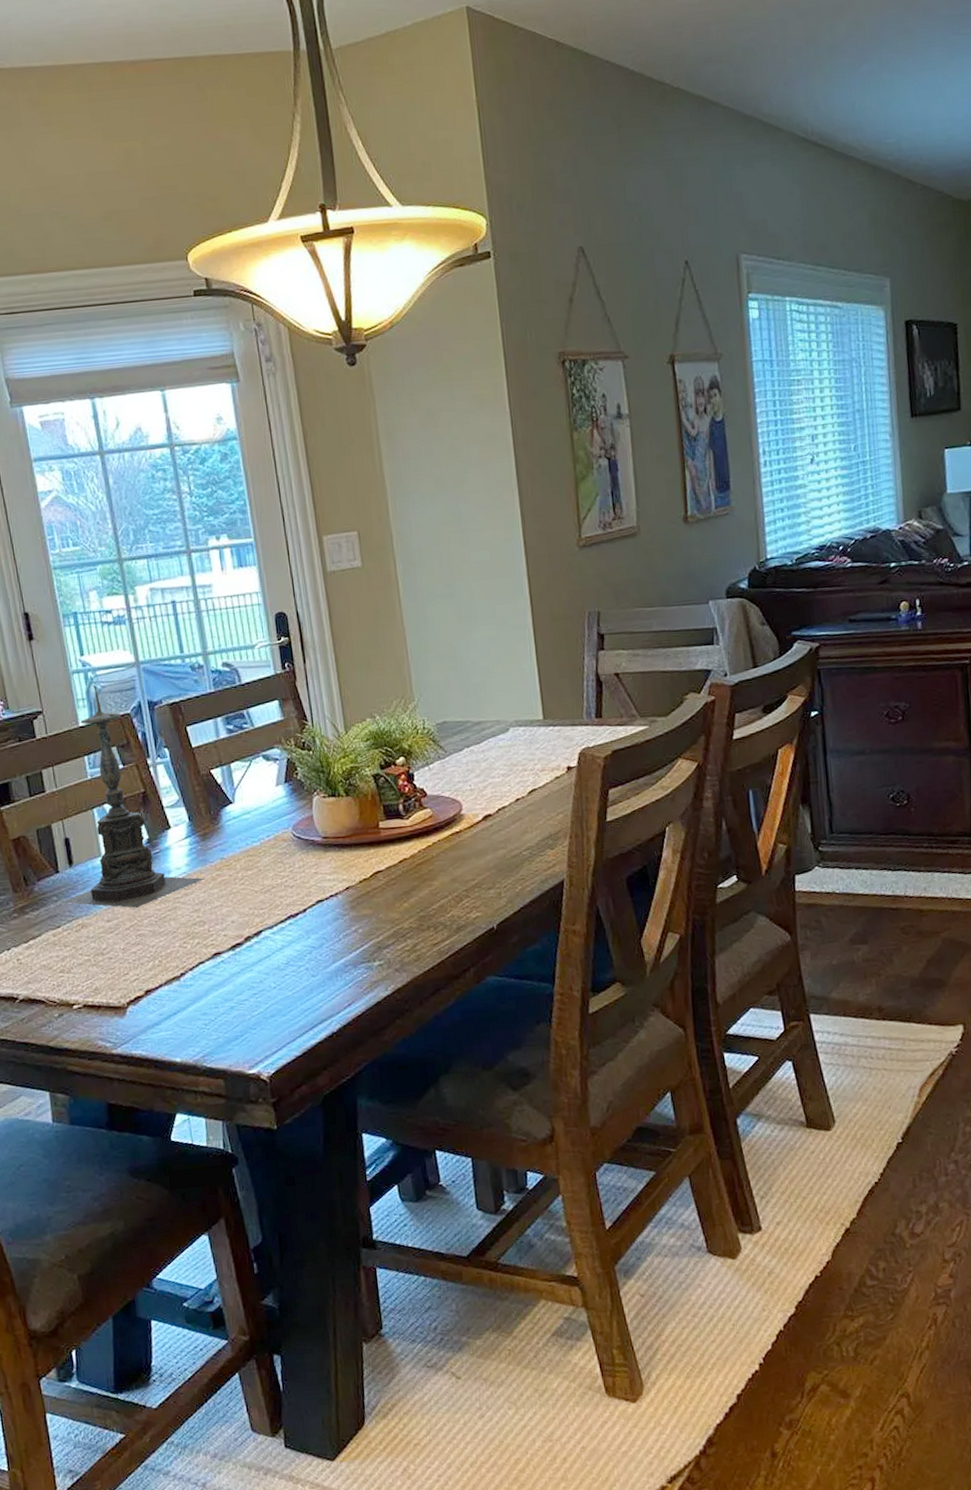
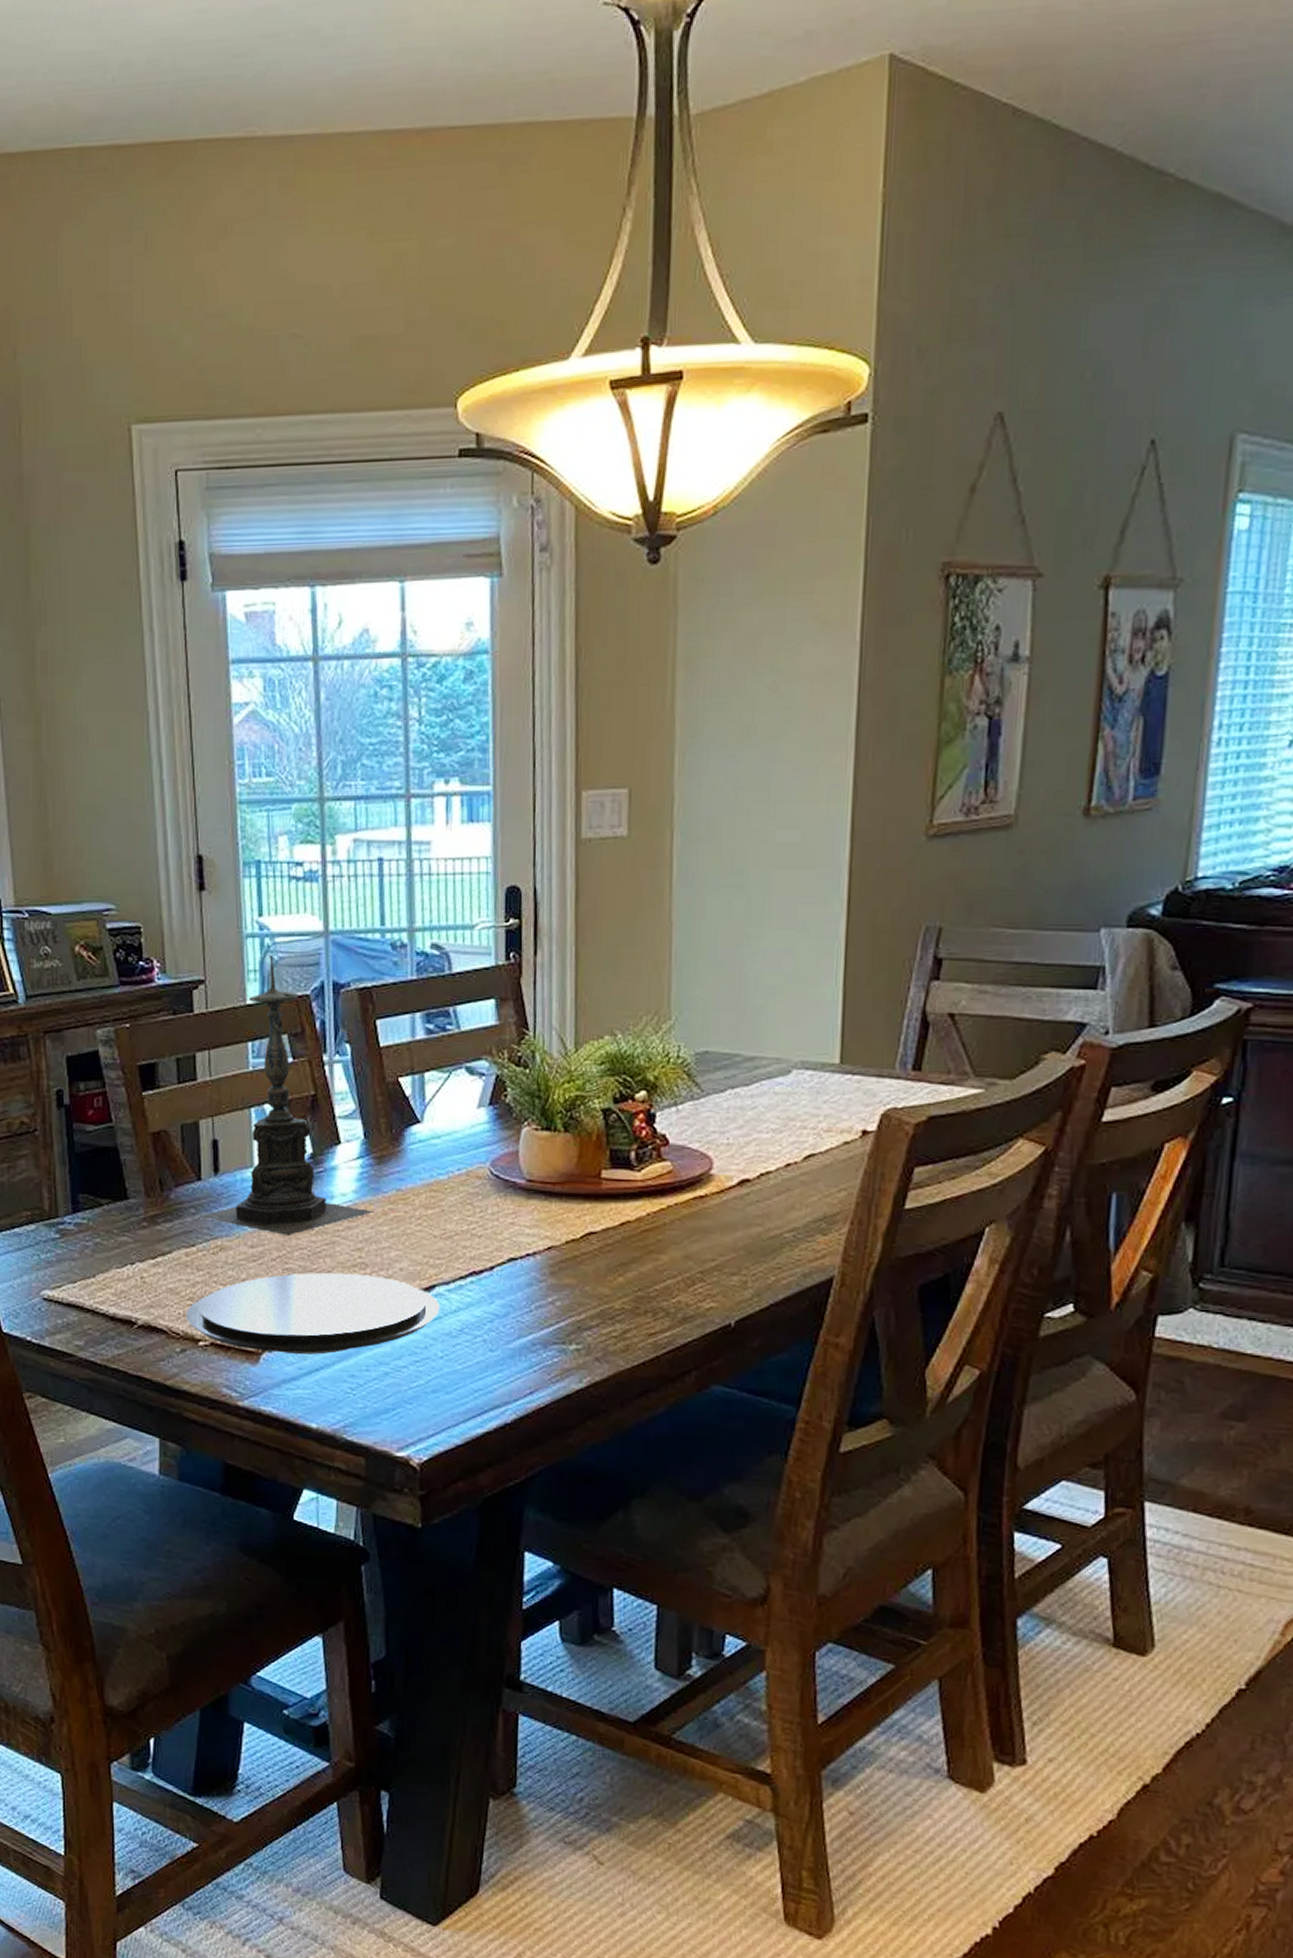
plate: none [60,930,268,1006] -> present [187,1272,441,1355]

